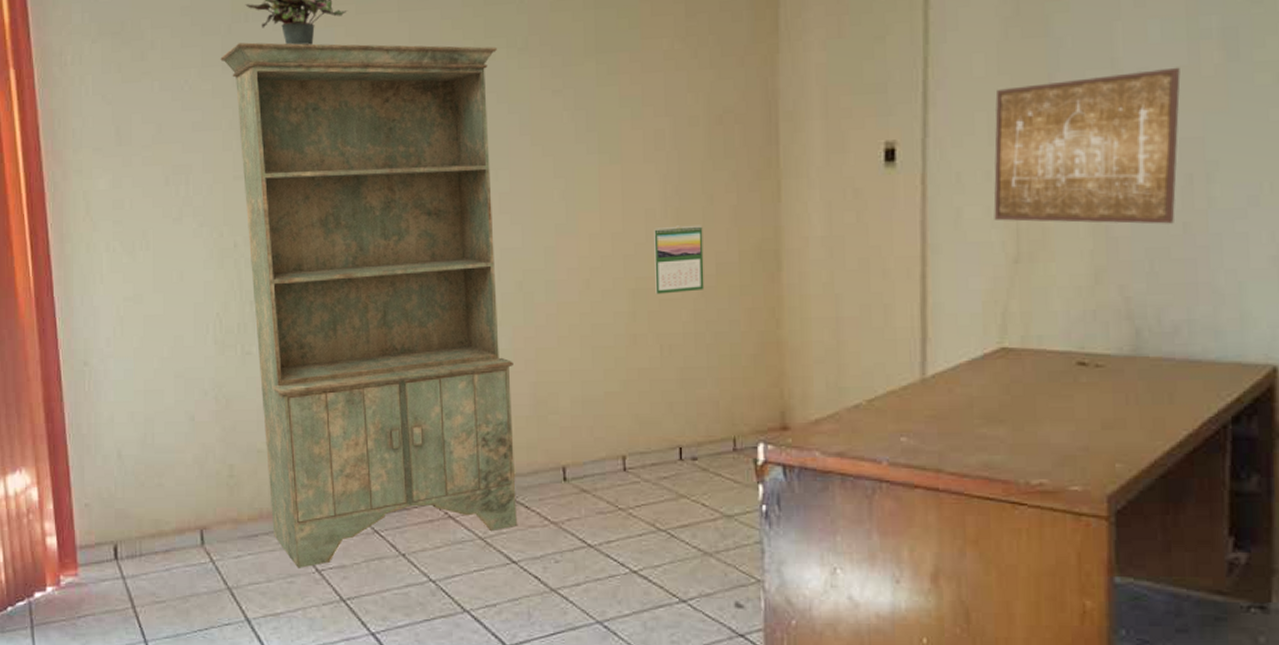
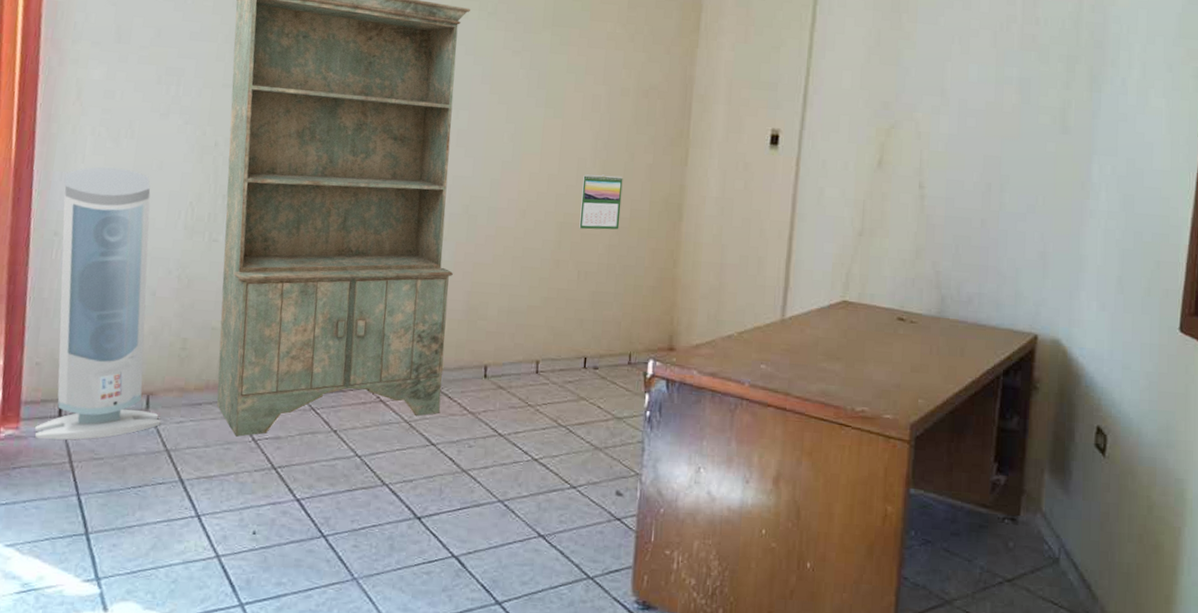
air purifier: none [86,284,218,585] -> present [35,166,161,441]
wall art: present [993,67,1181,224] -> none [847,100,989,219]

